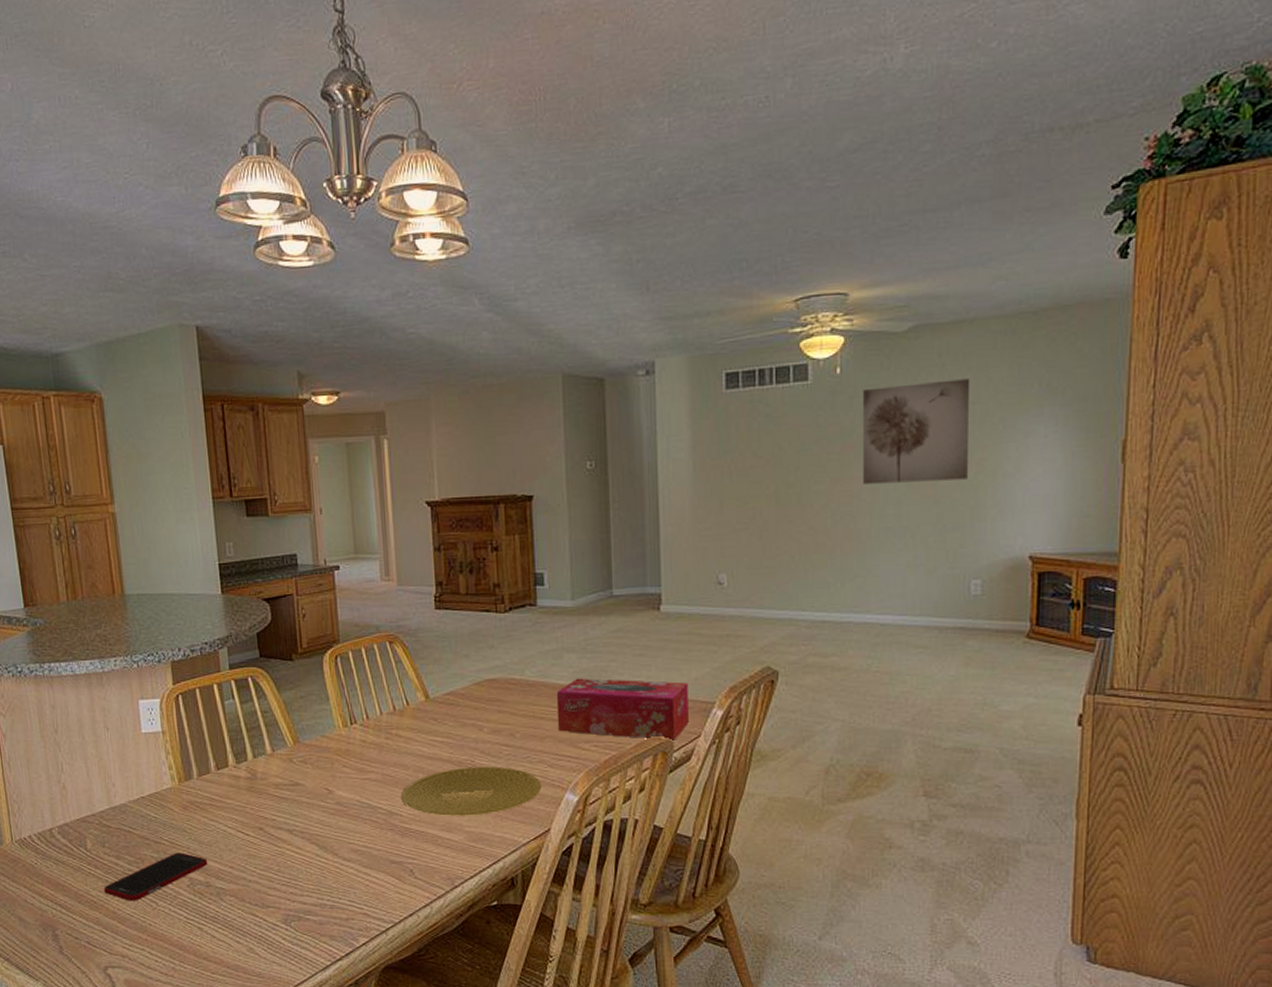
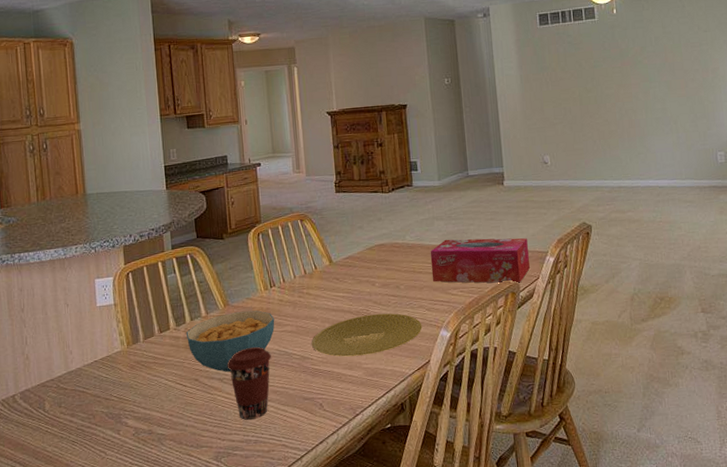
cell phone: present [104,852,208,901] -> none [59,406,151,453]
cereal bowl: none [247,752,356,822] -> present [185,310,275,372]
coffee cup: none [297,795,352,881] -> present [227,346,272,420]
wall art: present [863,379,969,484] -> none [633,15,707,88]

